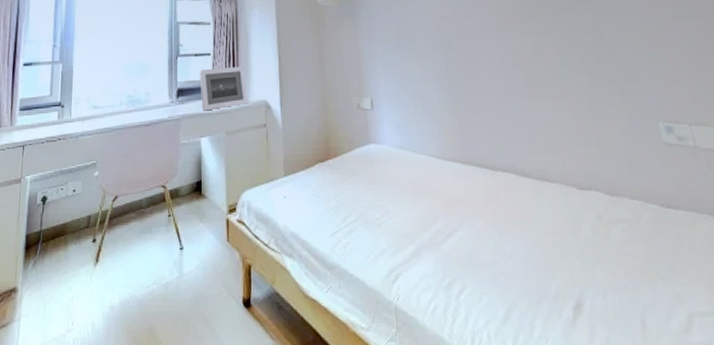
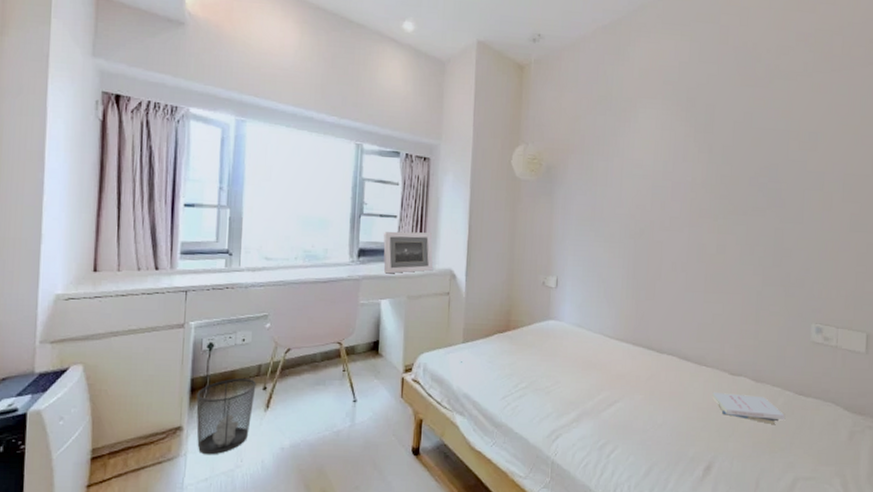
waste bin: none [30,231,86,319] -> present [196,378,256,455]
books: none [563,211,656,246] -> present [712,391,785,424]

